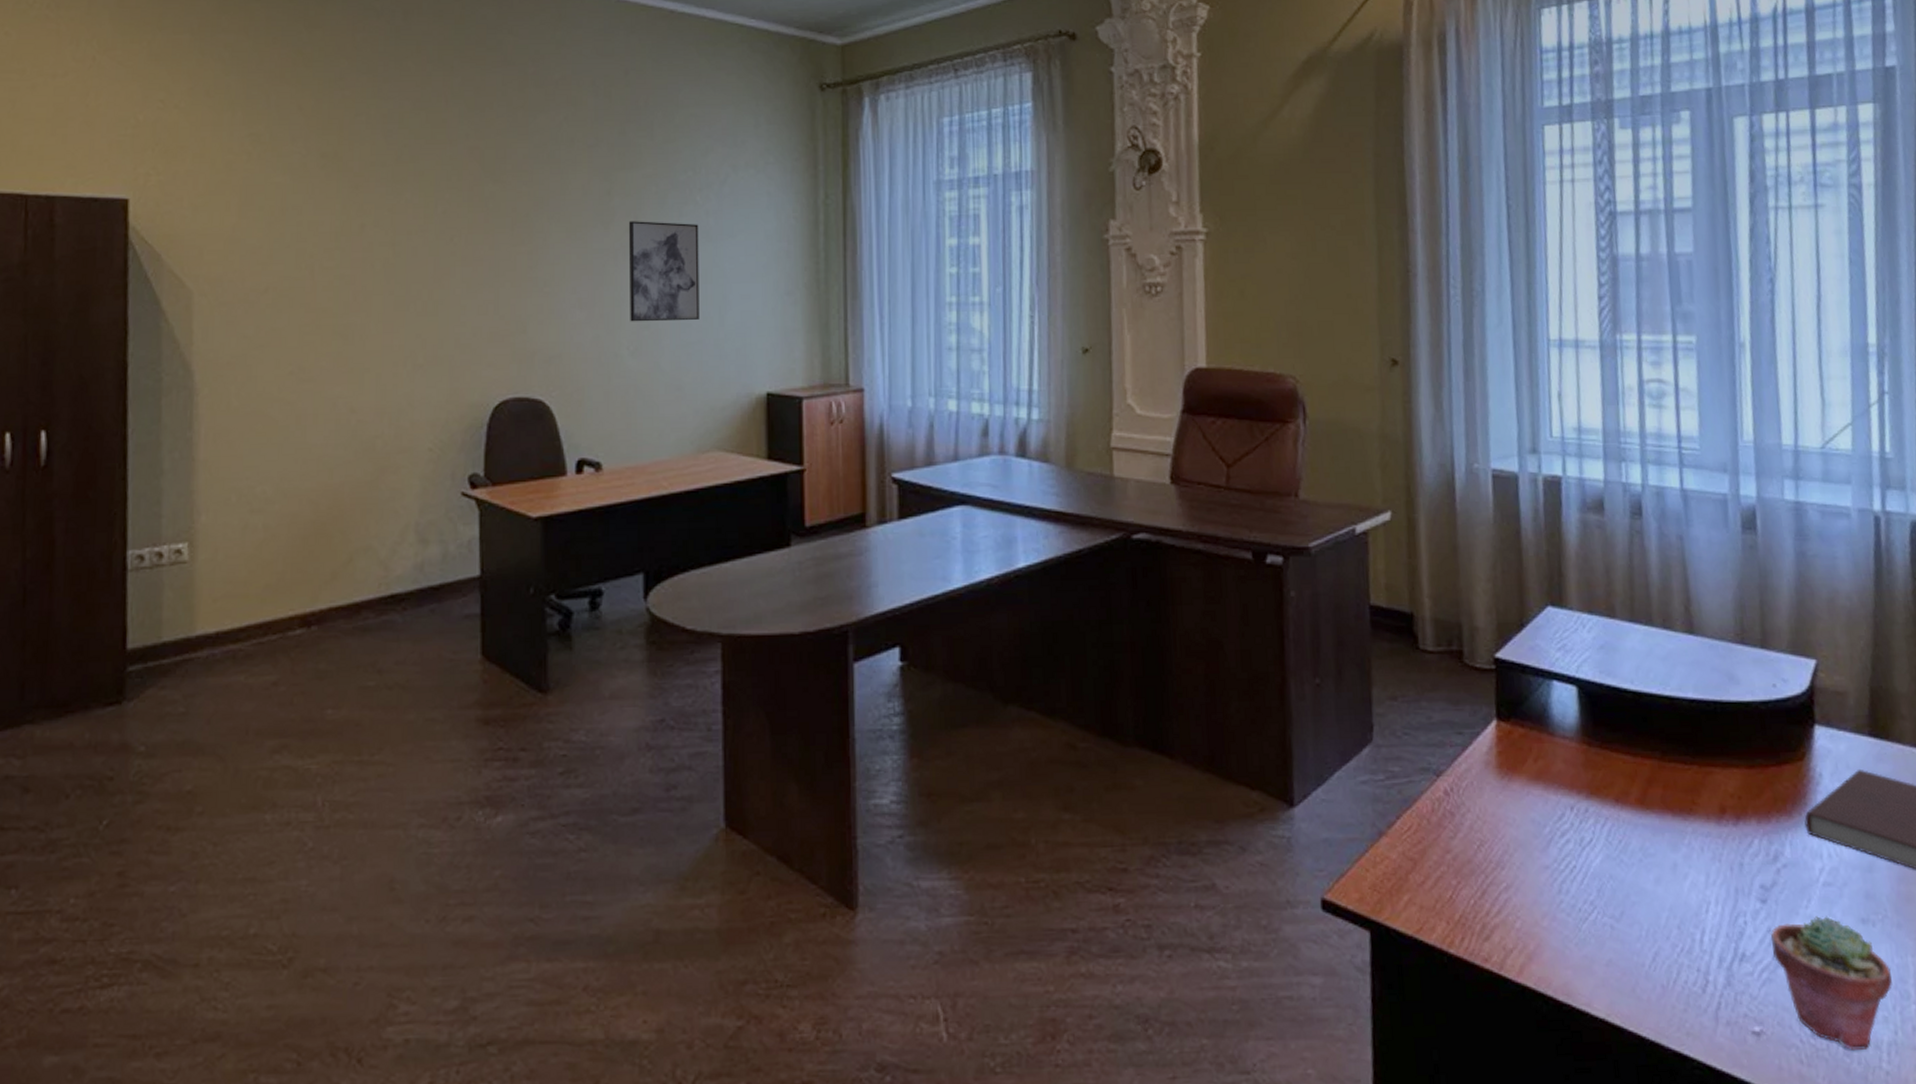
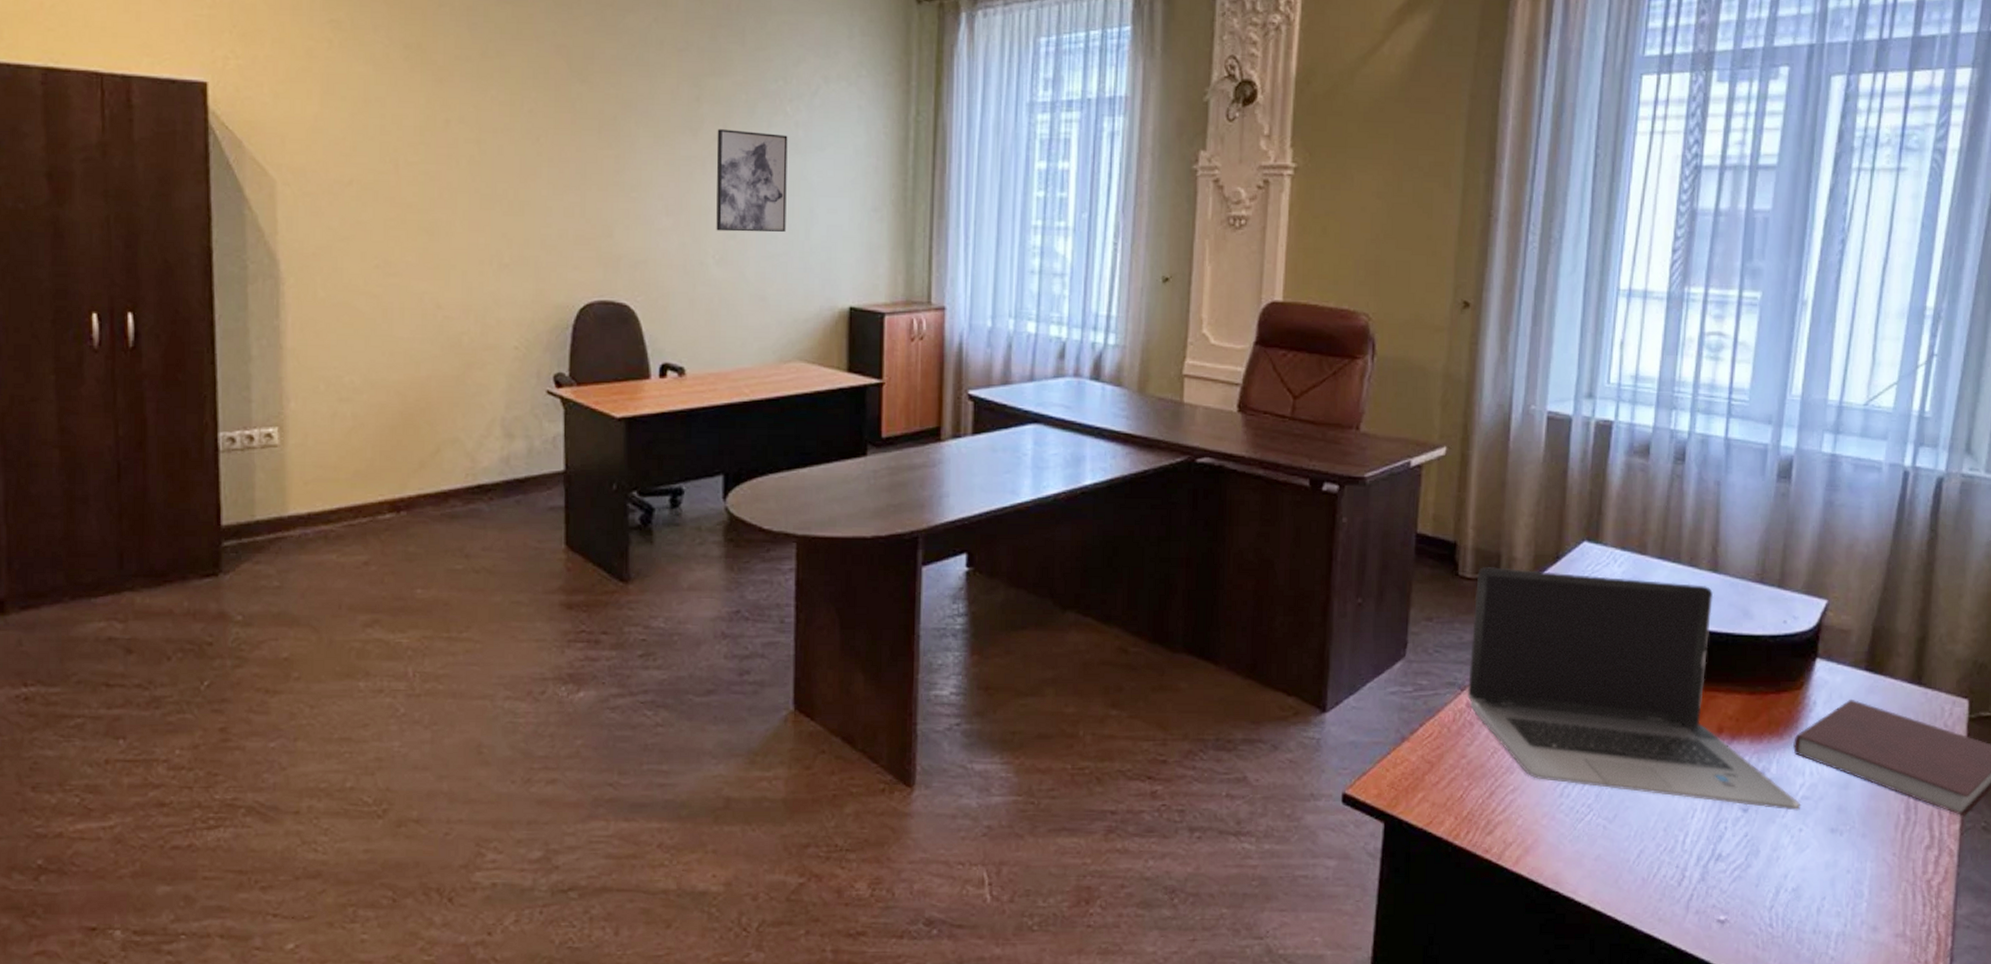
laptop computer: none [1438,638,1825,900] -> present [1468,567,1801,811]
potted succulent: present [1770,916,1892,1050] -> none [1746,825,1851,938]

